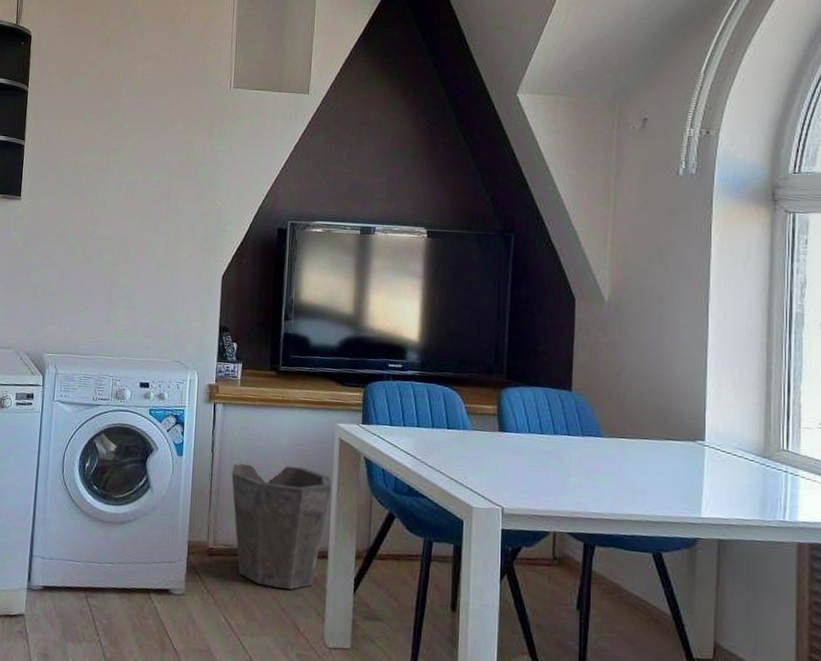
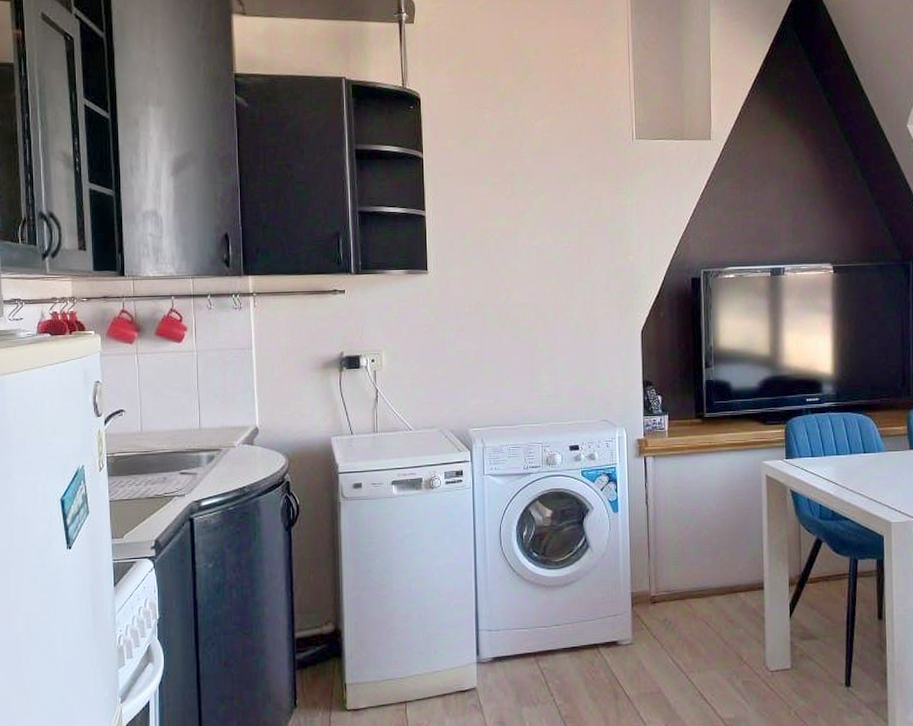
waste bin: present [231,462,332,590] -> none [667,506,763,624]

